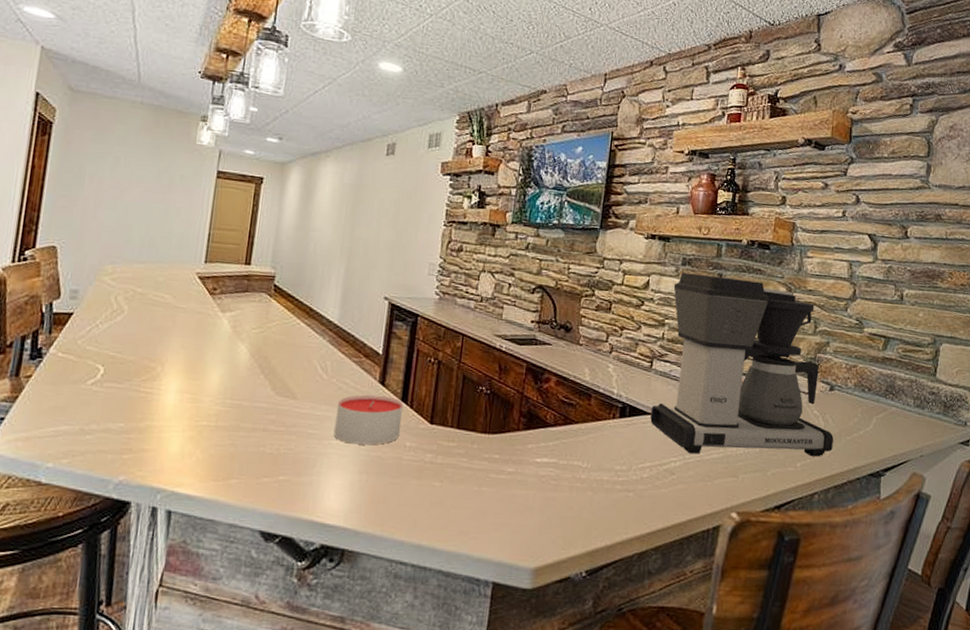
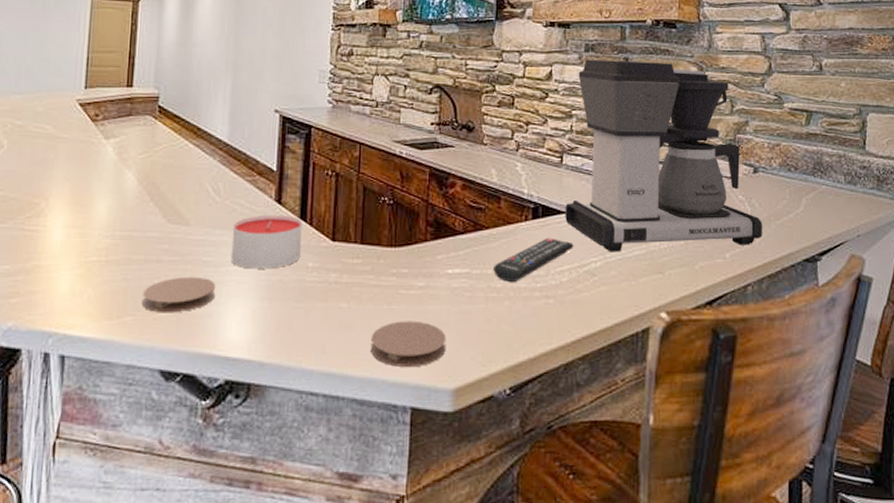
coaster: none [248,446,318,479] -> present [142,276,216,313]
coaster: none [459,502,531,545] -> present [371,321,447,367]
remote control: none [579,435,656,474] -> present [493,237,574,282]

